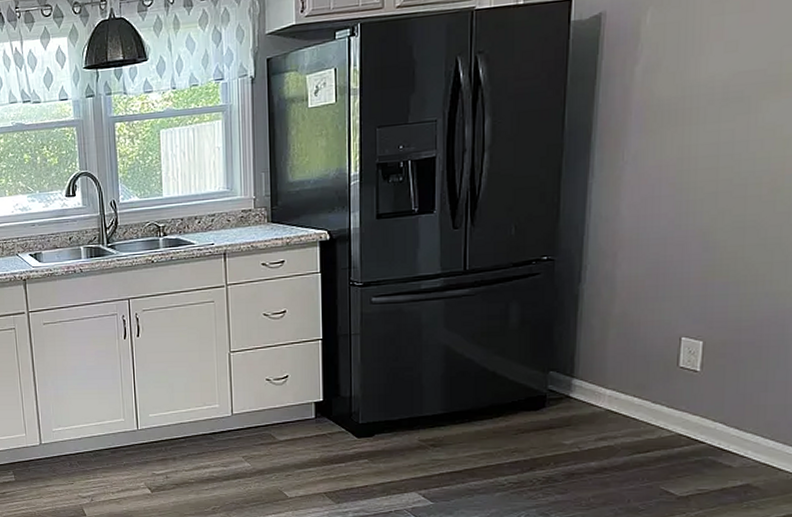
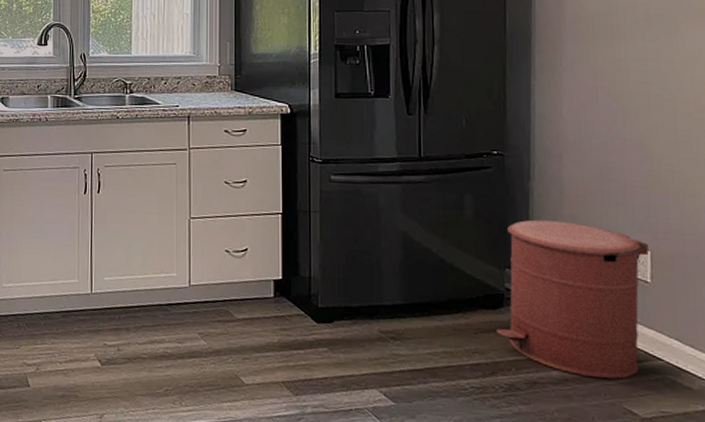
trash can: none [537,320,701,464] -> present [496,219,648,379]

